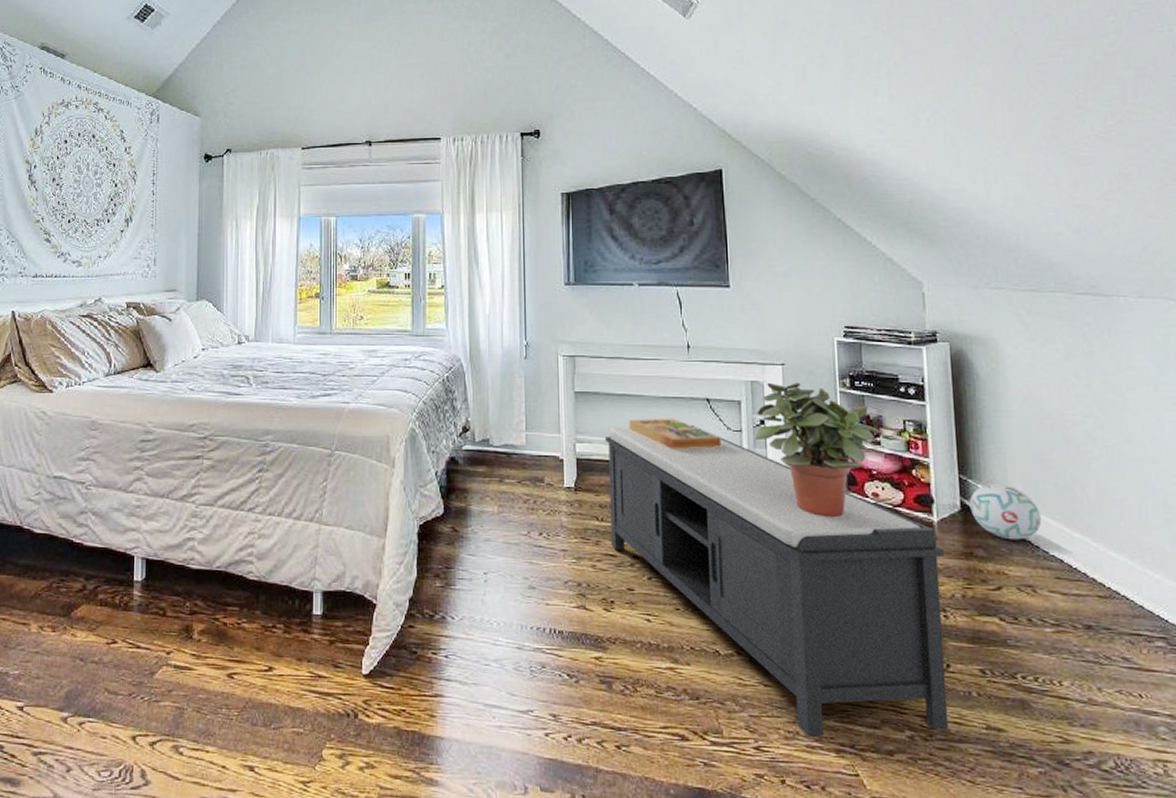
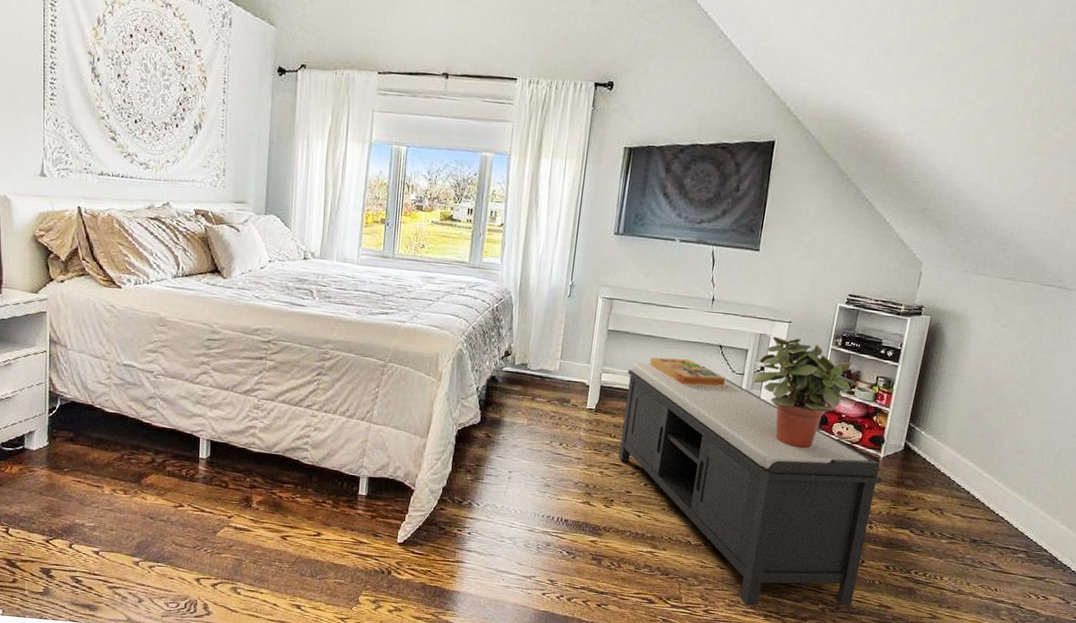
ball: present [969,483,1042,540] -> none [910,431,964,476]

